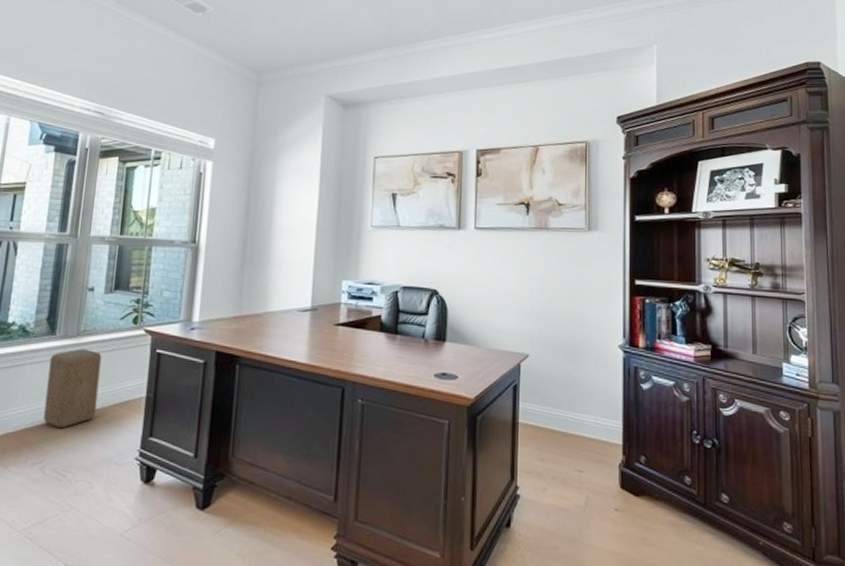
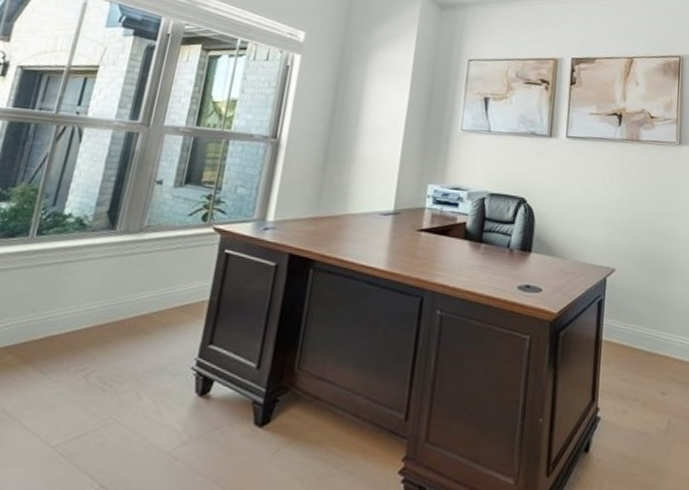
stool: present [43,348,102,429] -> none [93,245,165,333]

